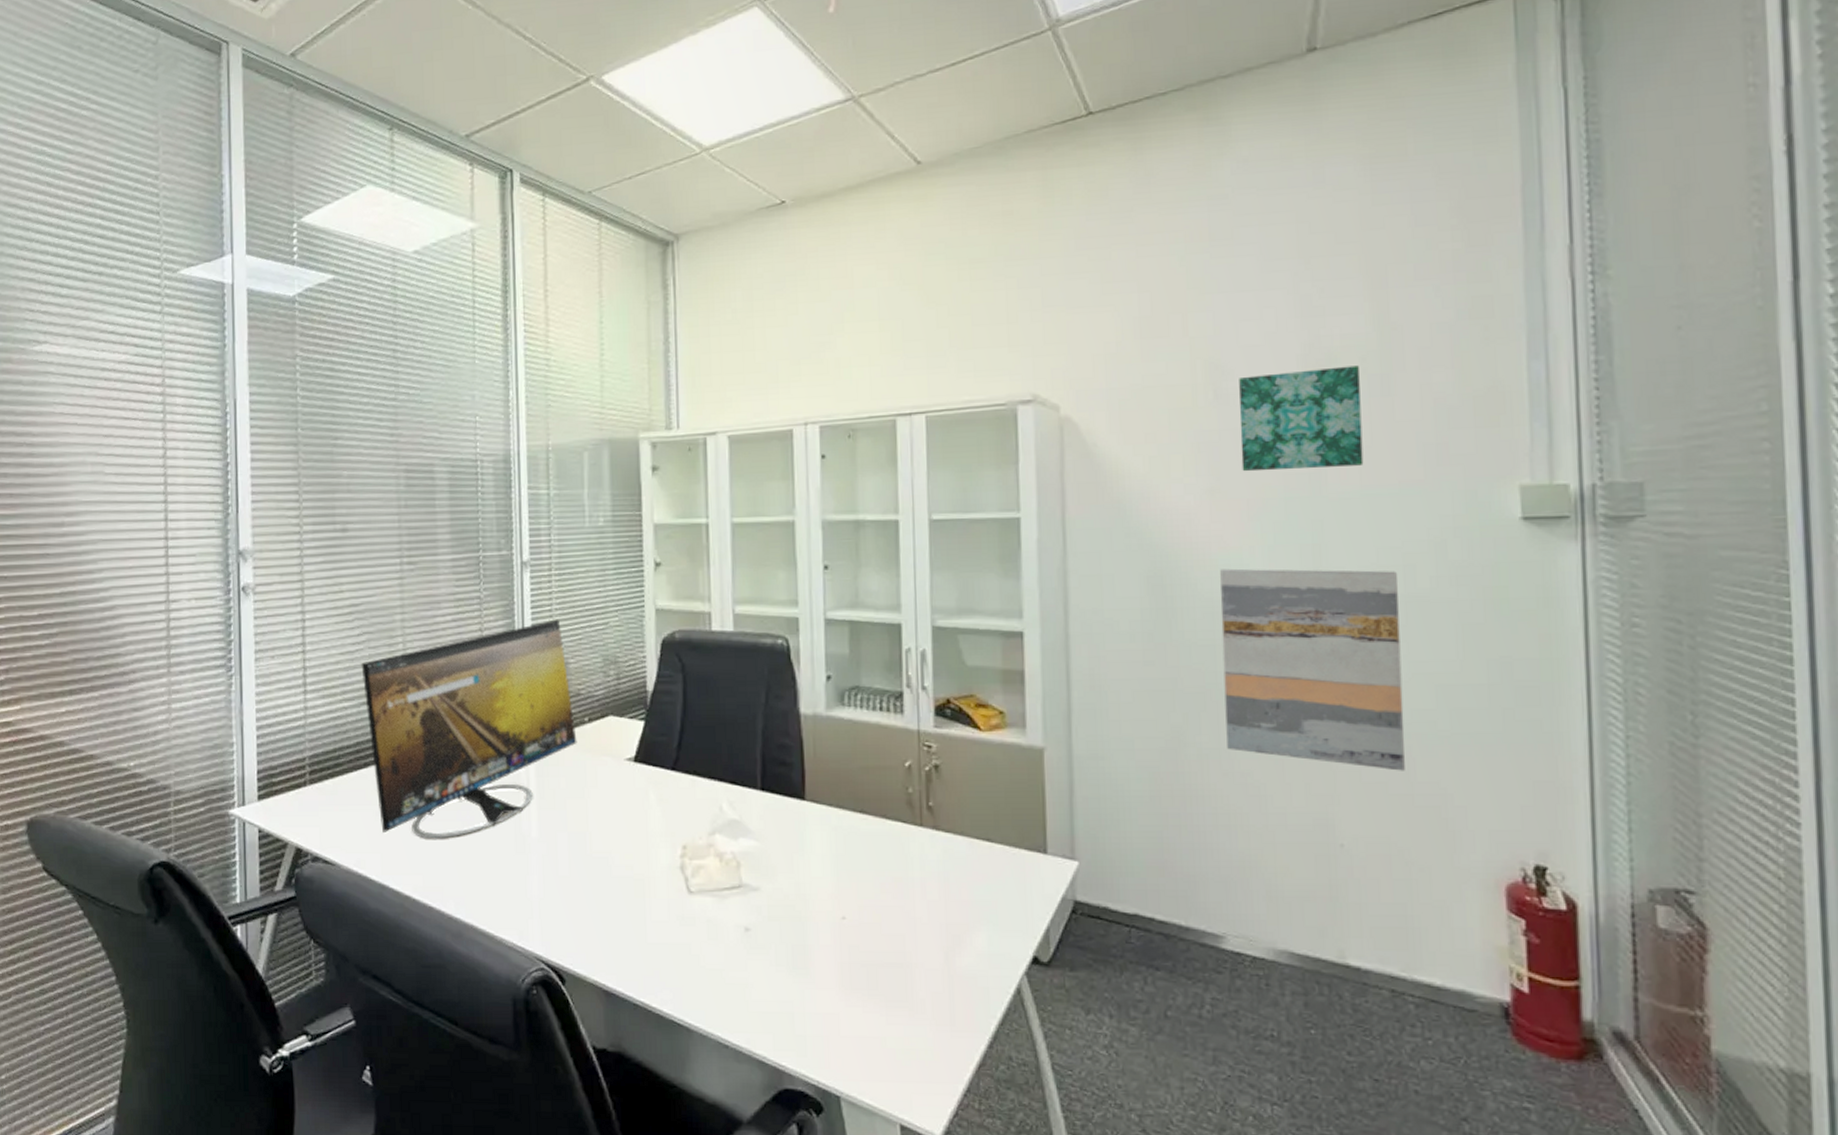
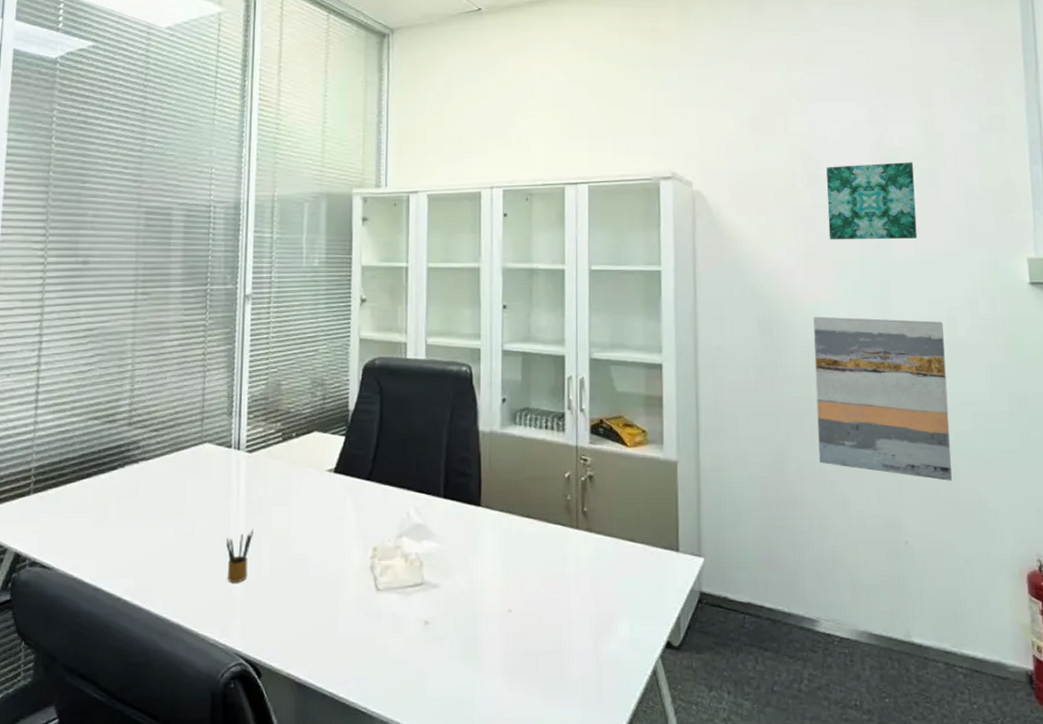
computer monitor: present [361,619,577,839] -> none [91,346,285,544]
pencil box: none [518,824,547,883] -> present [226,529,253,583]

